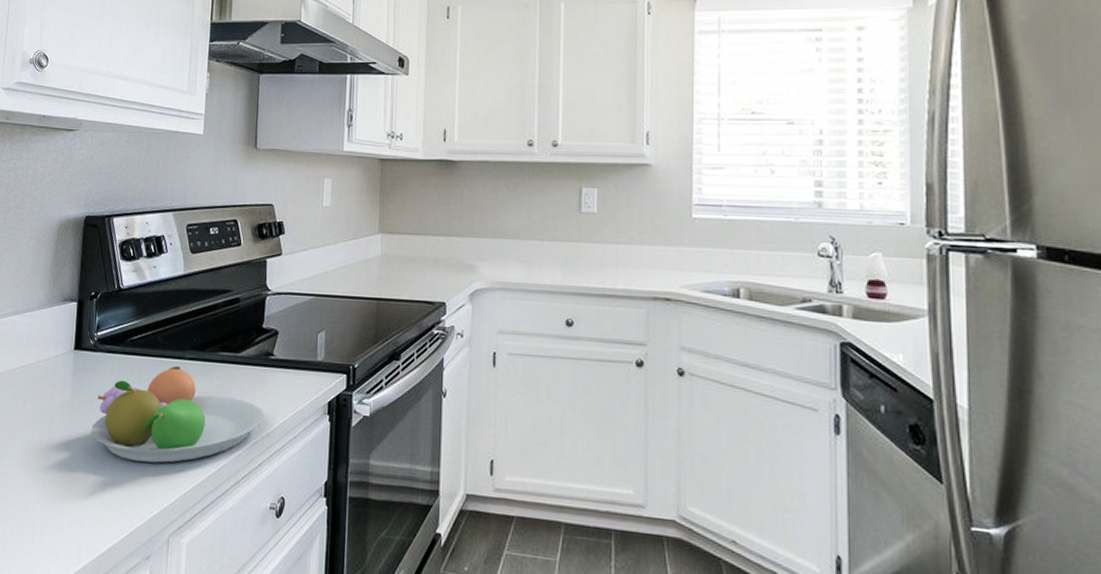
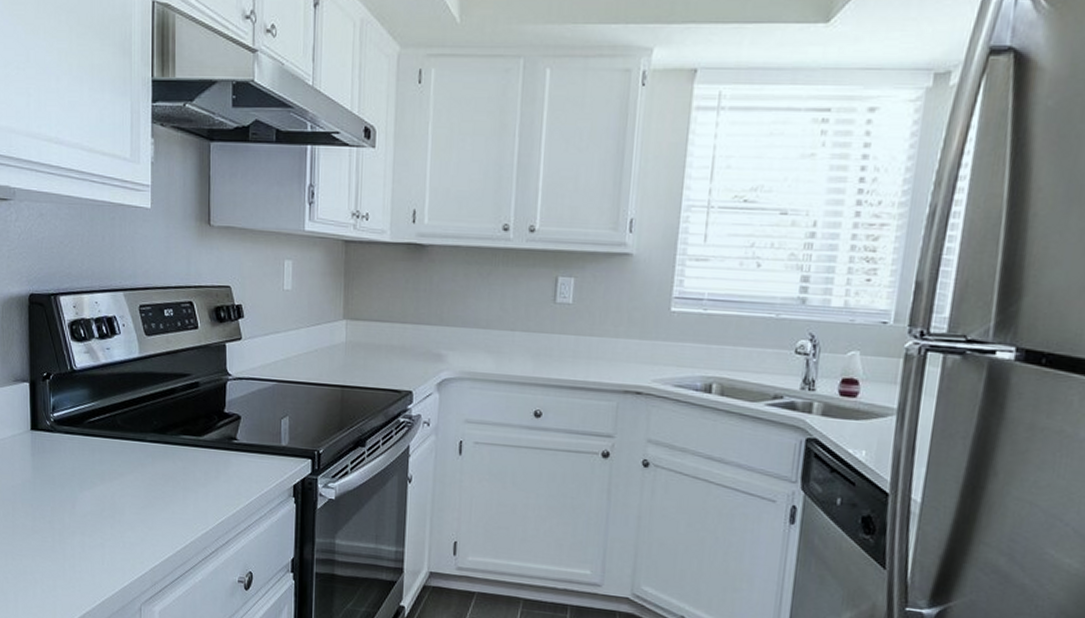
fruit bowl: present [91,365,264,463] -> none [56,447,229,539]

